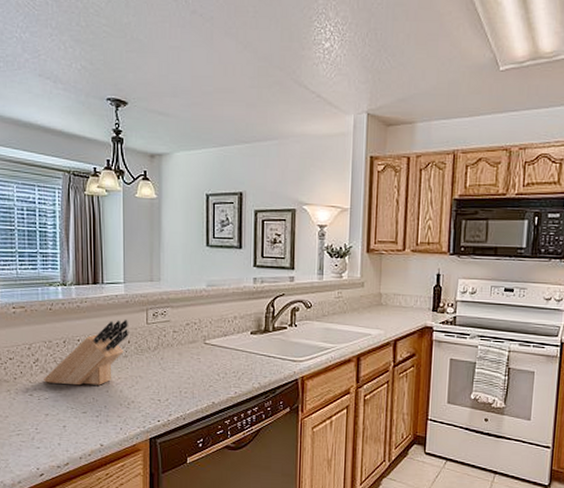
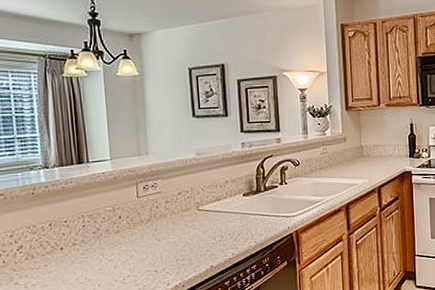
knife block: present [44,319,129,386] -> none [30,195,120,269]

